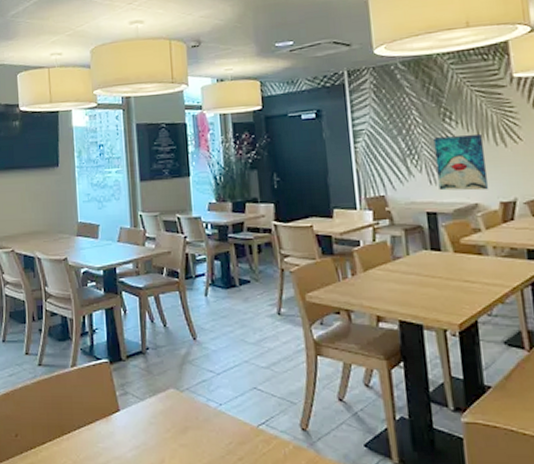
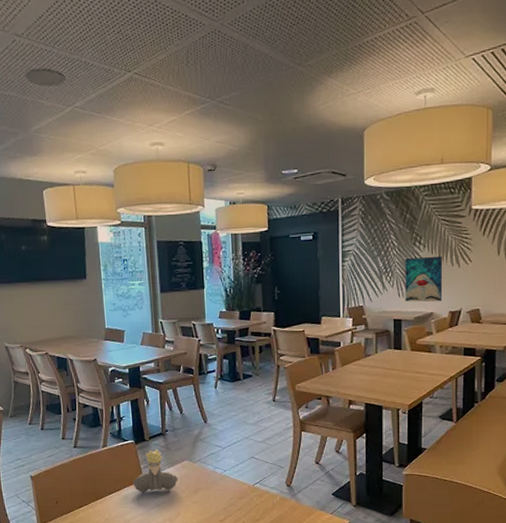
bust sculpture: none [106,372,161,429] -> present [132,449,178,493]

